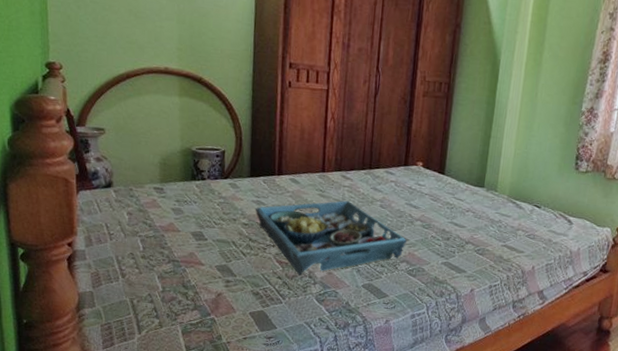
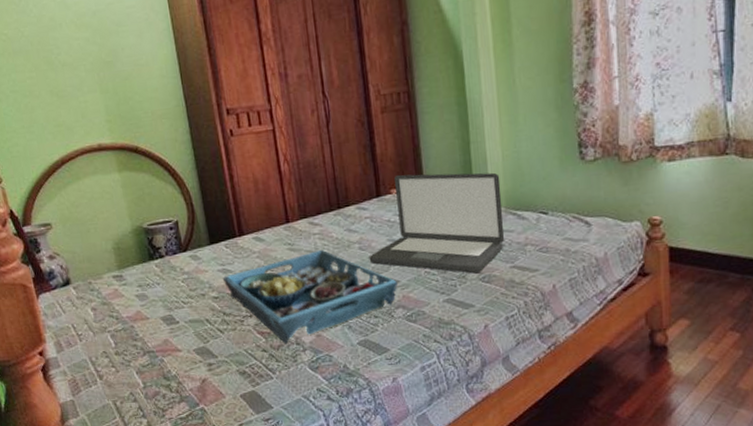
laptop: none [386,150,509,246] -> present [369,172,504,274]

